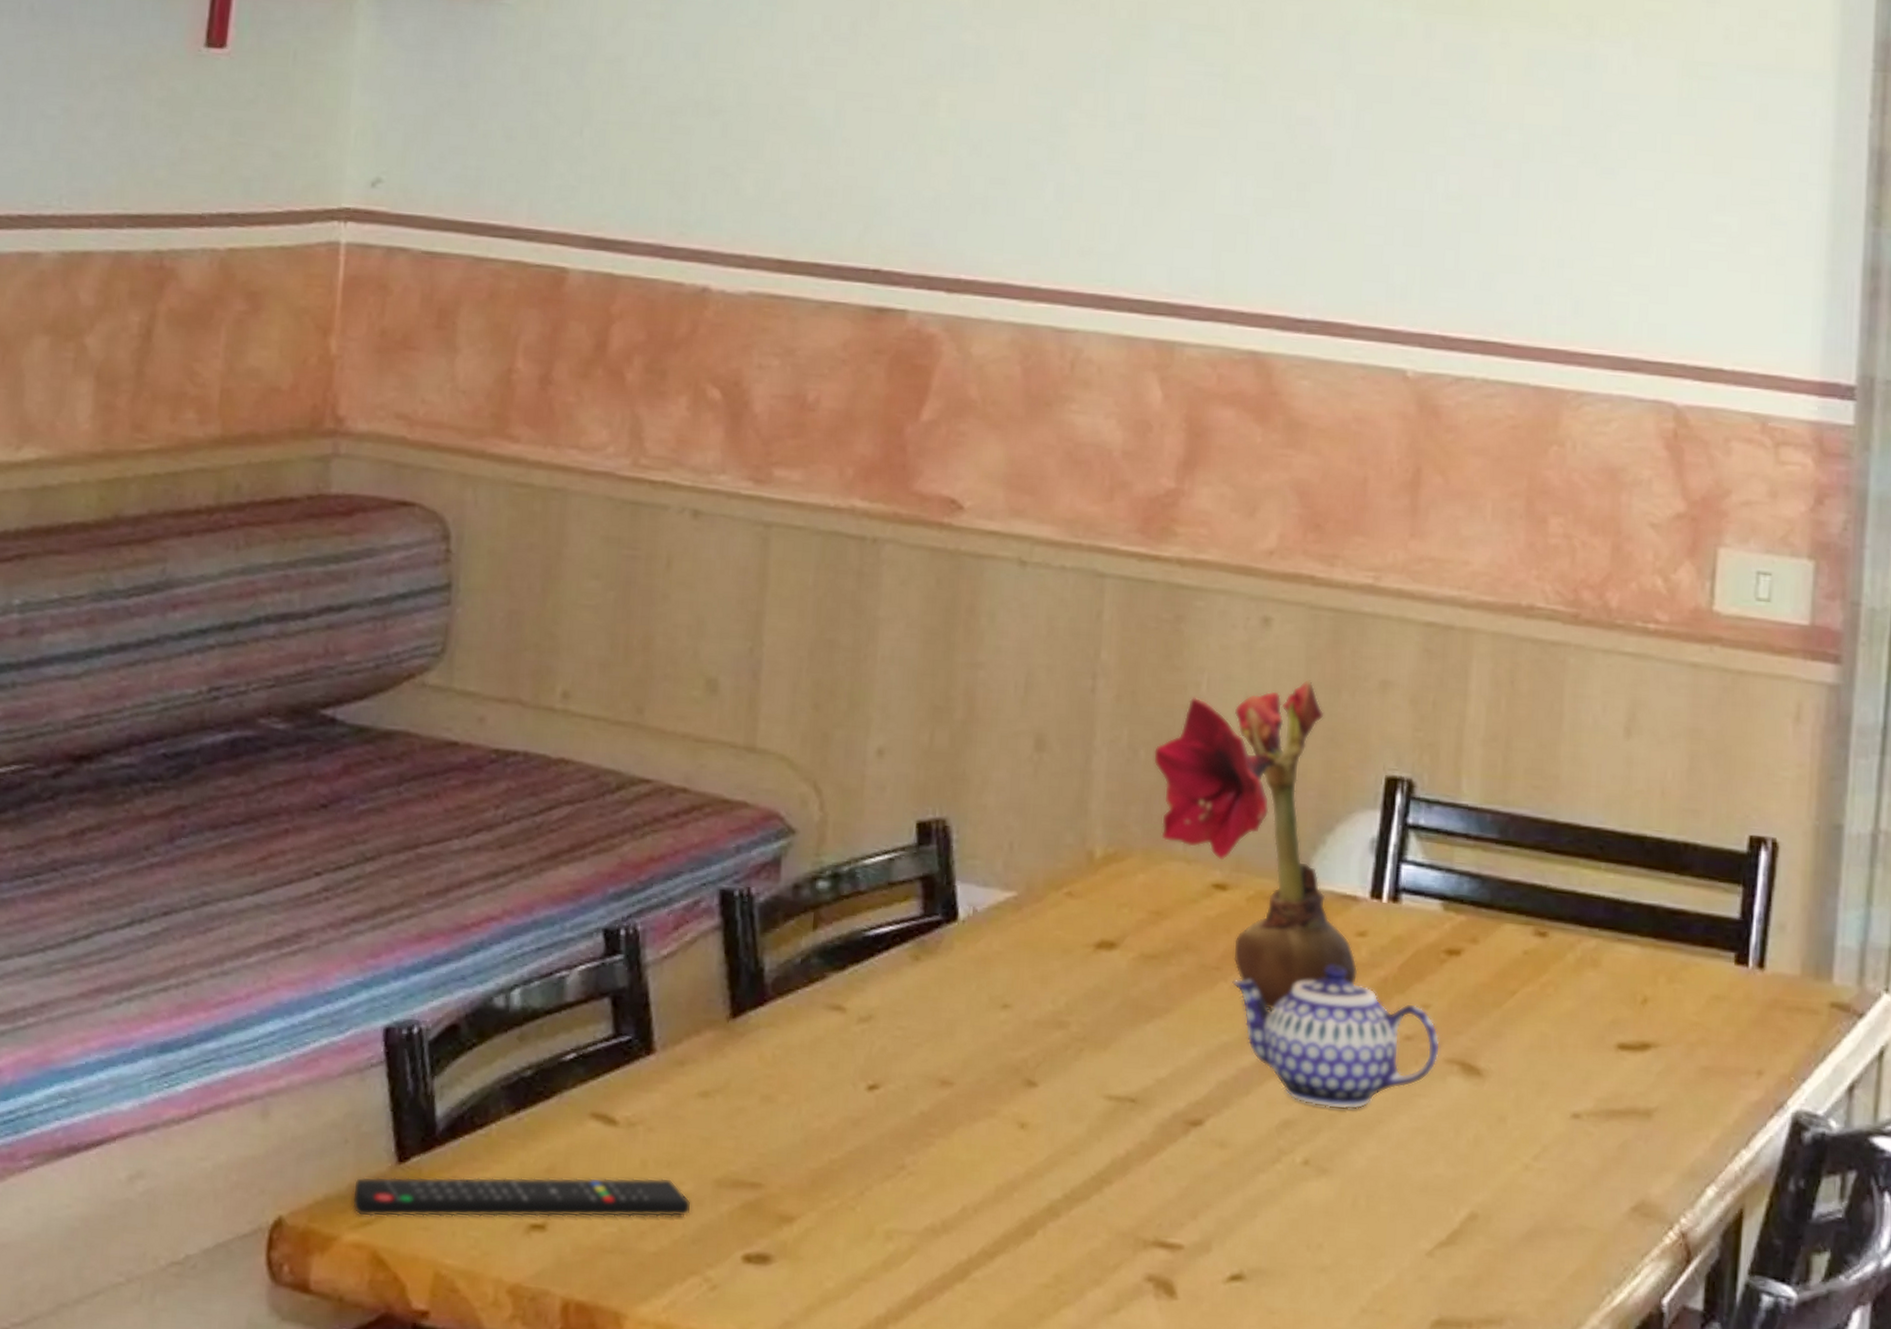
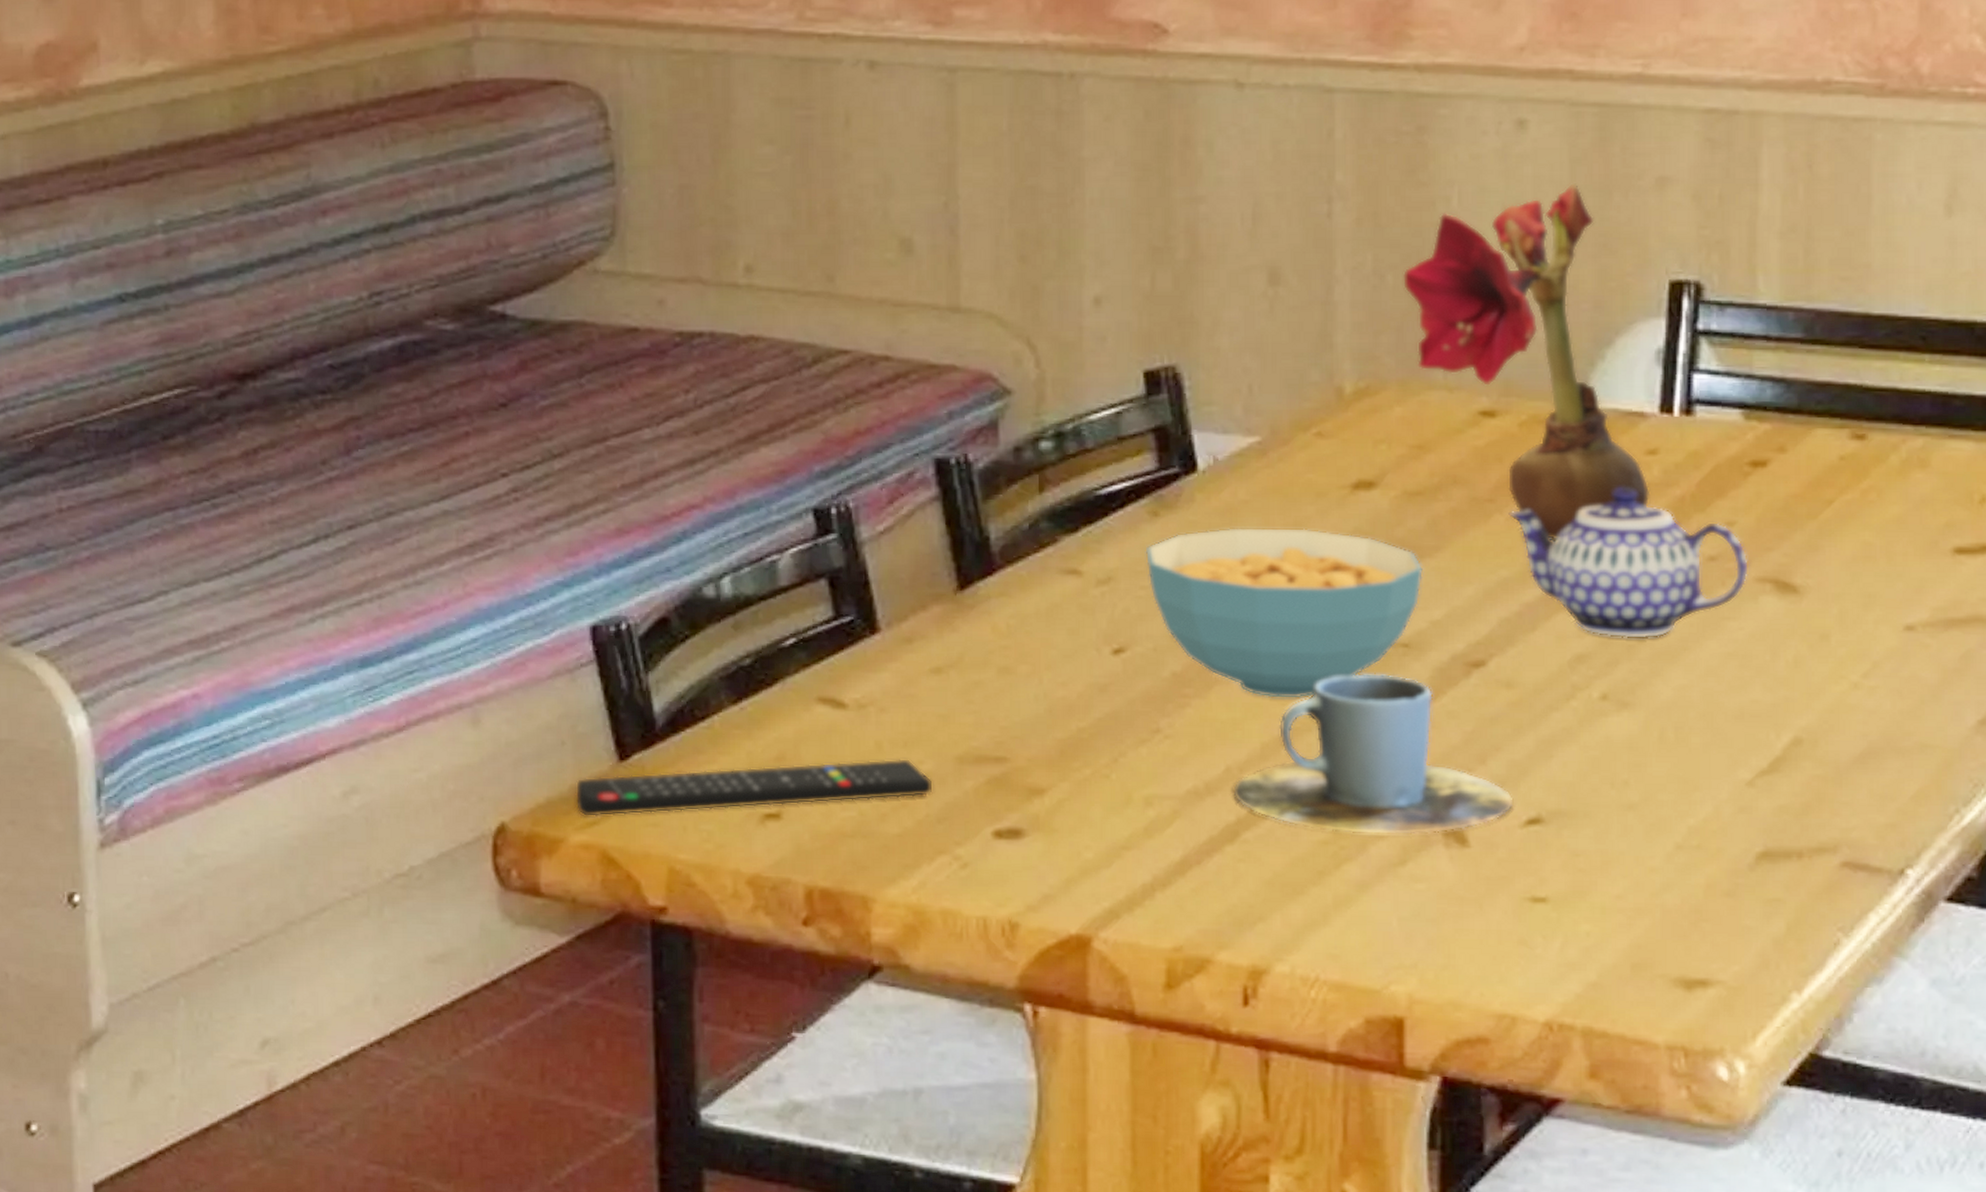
cereal bowl: none [904,975,1154,1146] -> present [1145,526,1424,700]
cup: none [966,1124,1220,1284] -> present [1232,673,1514,836]

